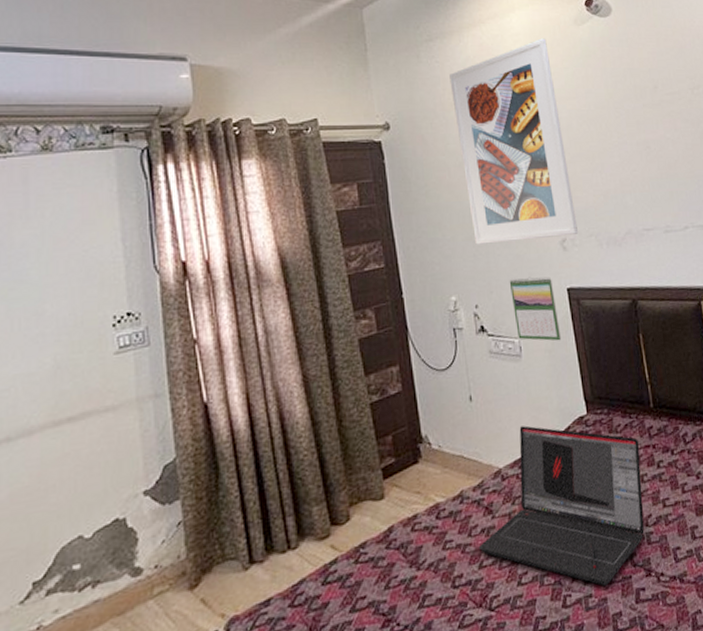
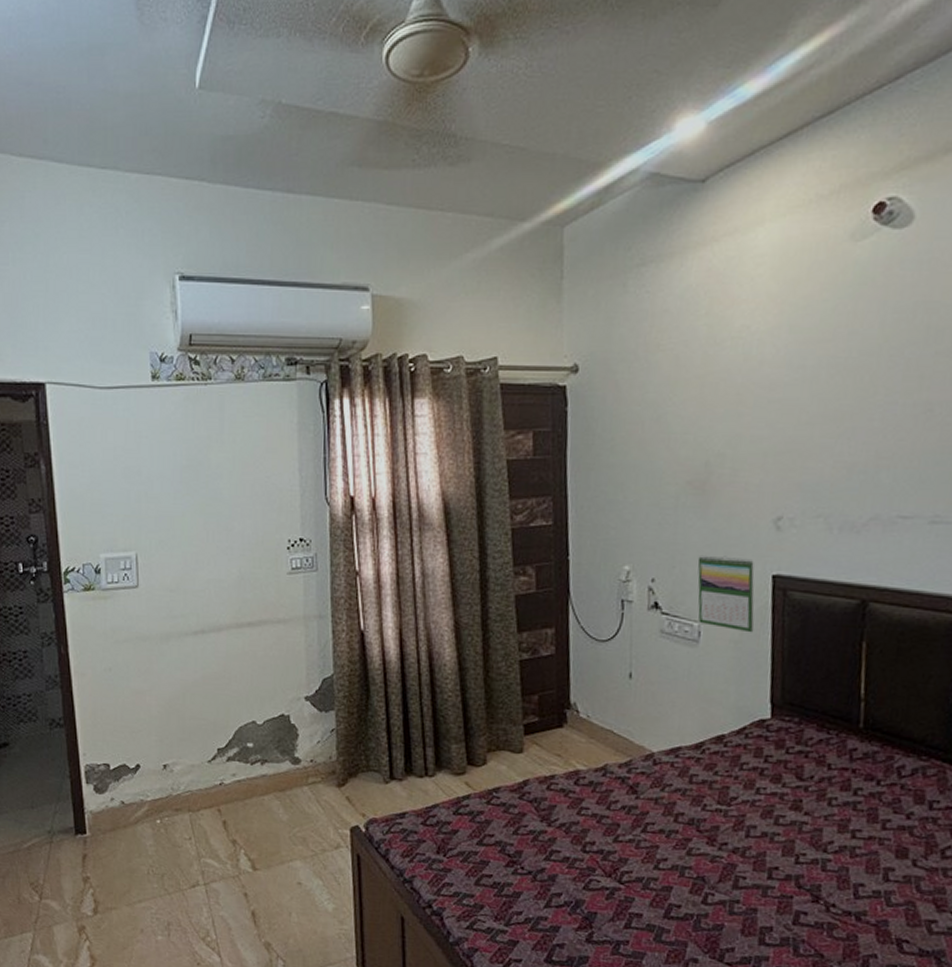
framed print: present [449,38,579,245] -> none [660,260,804,514]
laptop: present [478,425,645,586] -> none [616,715,833,897]

